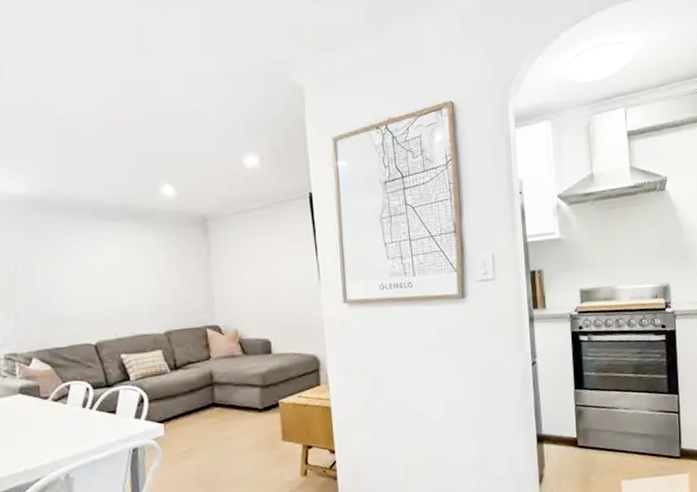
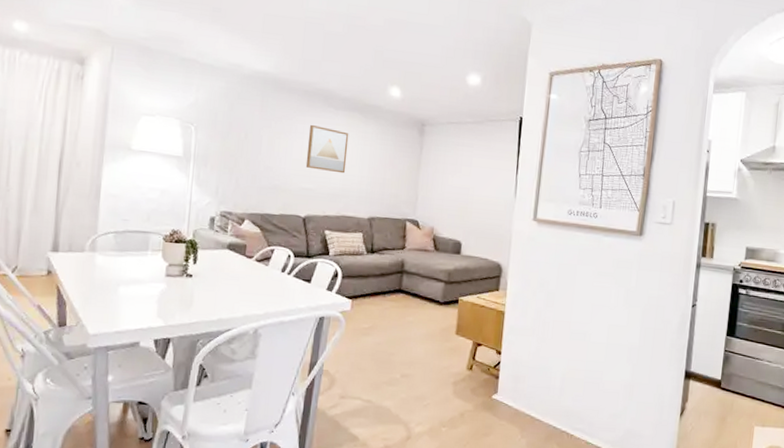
wall art: none [82,242,131,291] -> present [305,124,349,174]

